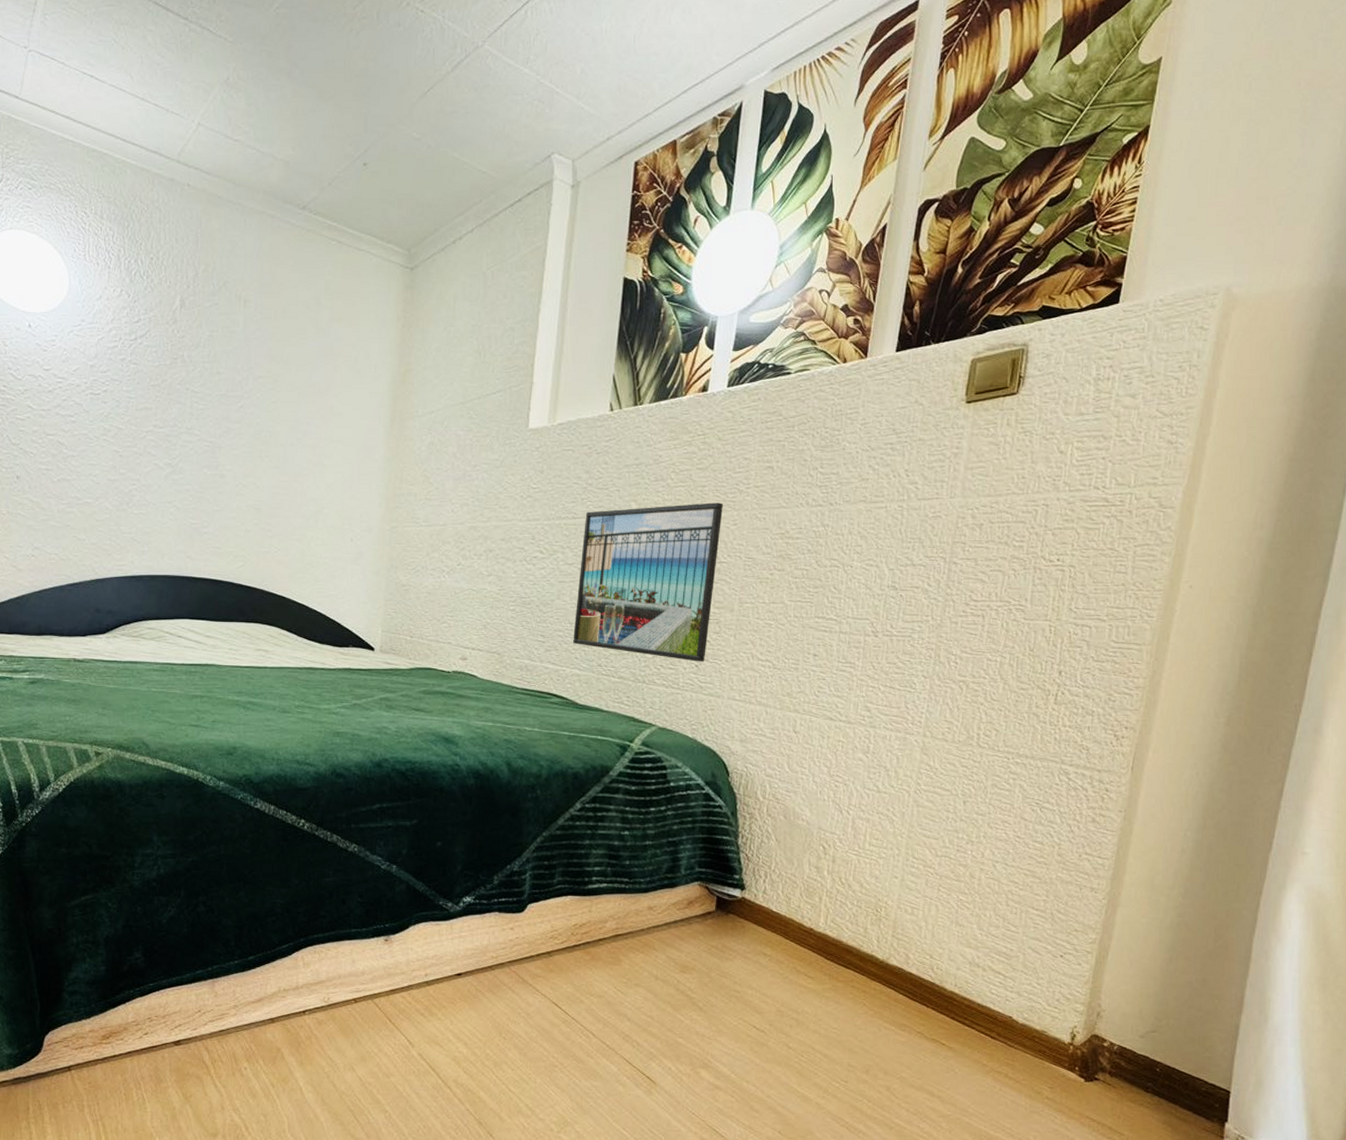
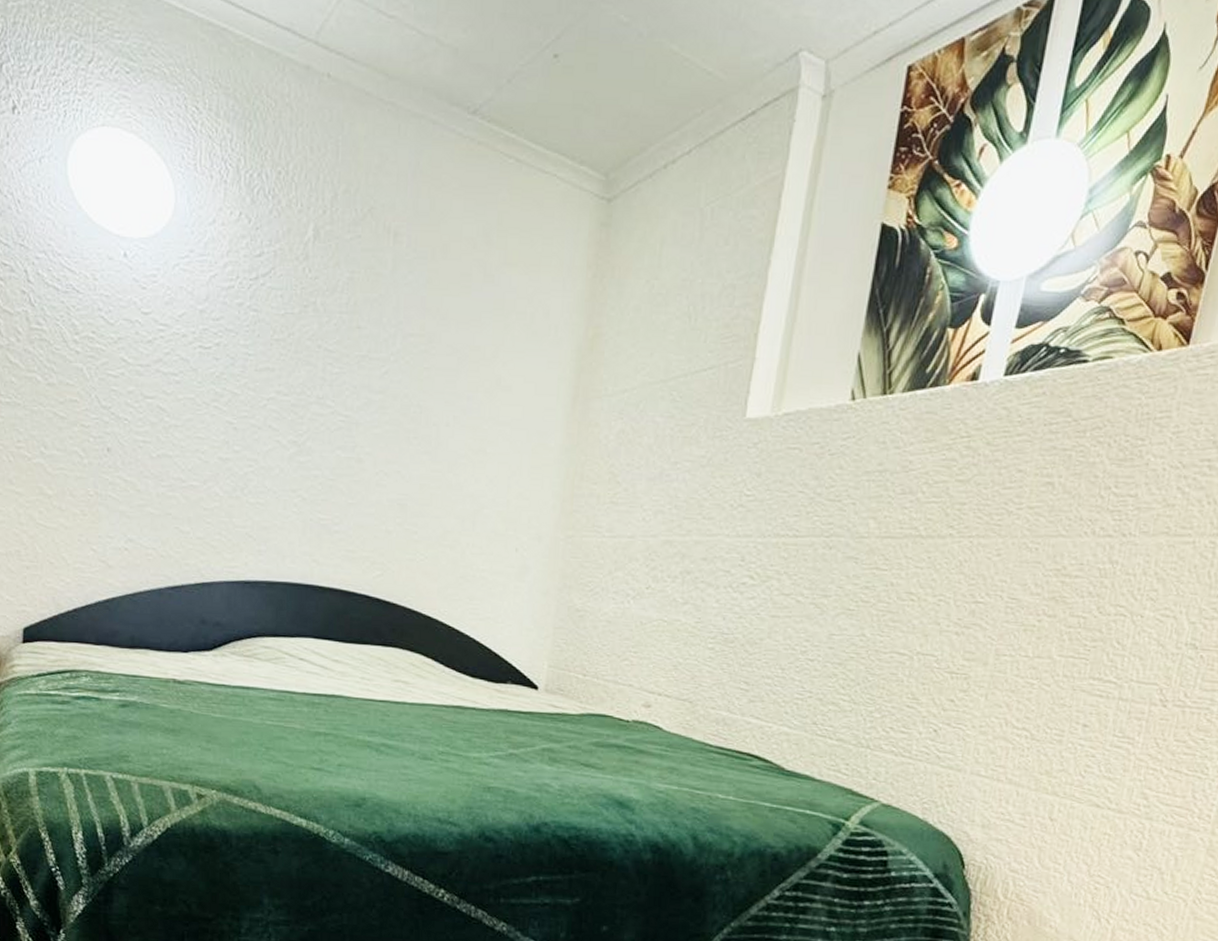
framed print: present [573,502,723,662] -> none [784,525,985,727]

